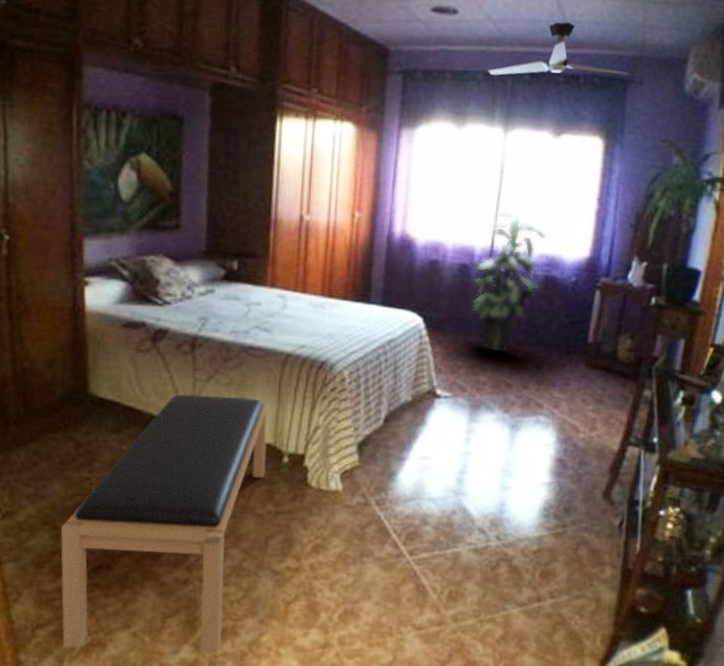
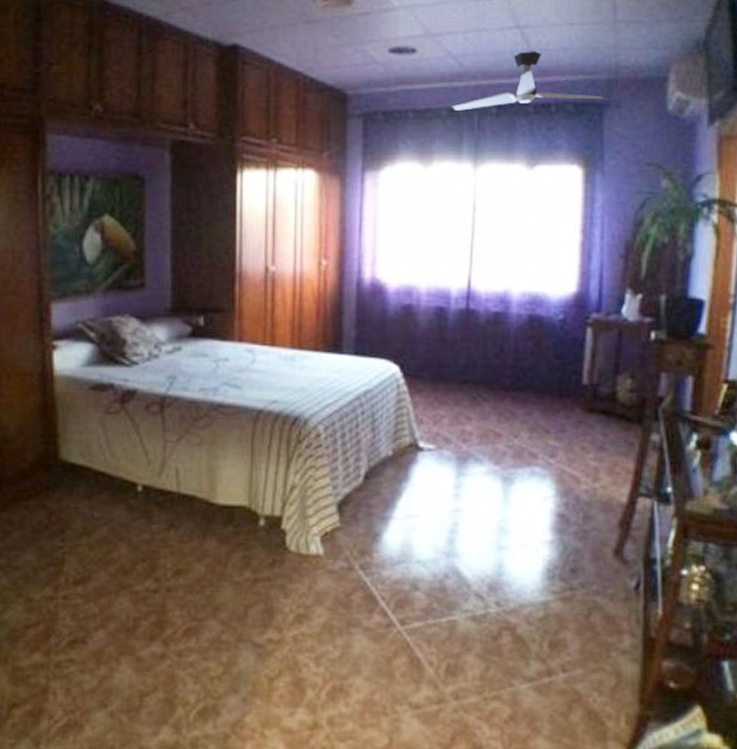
bench: present [60,394,269,654] -> none [35,456,241,736]
indoor plant: present [469,210,546,354] -> none [446,248,527,400]

